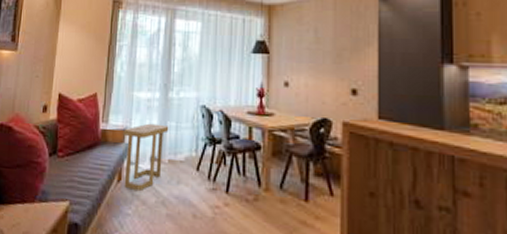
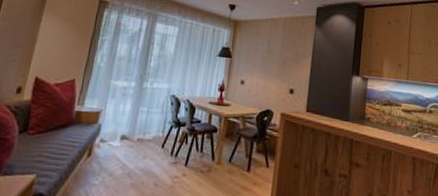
side table: present [123,123,169,192] -> none [93,107,141,165]

